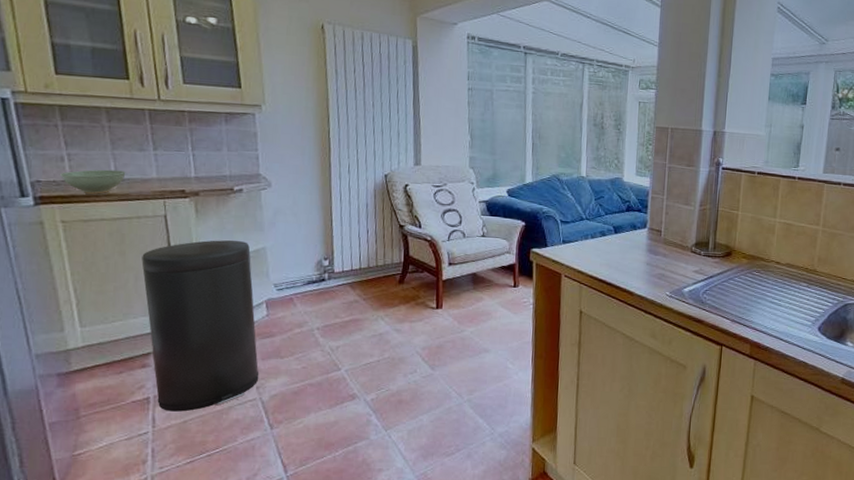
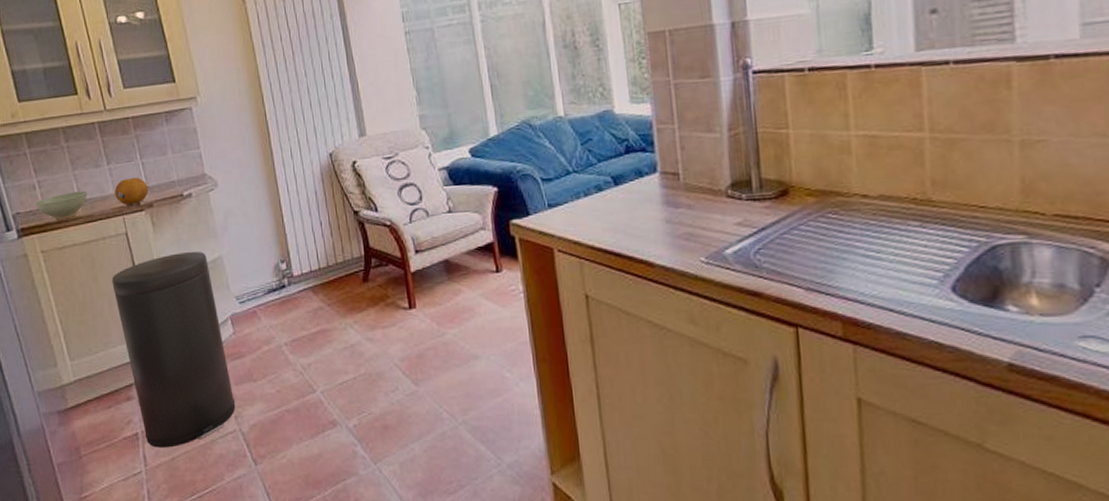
fruit: none [158,166,197,191] -> present [115,177,149,205]

